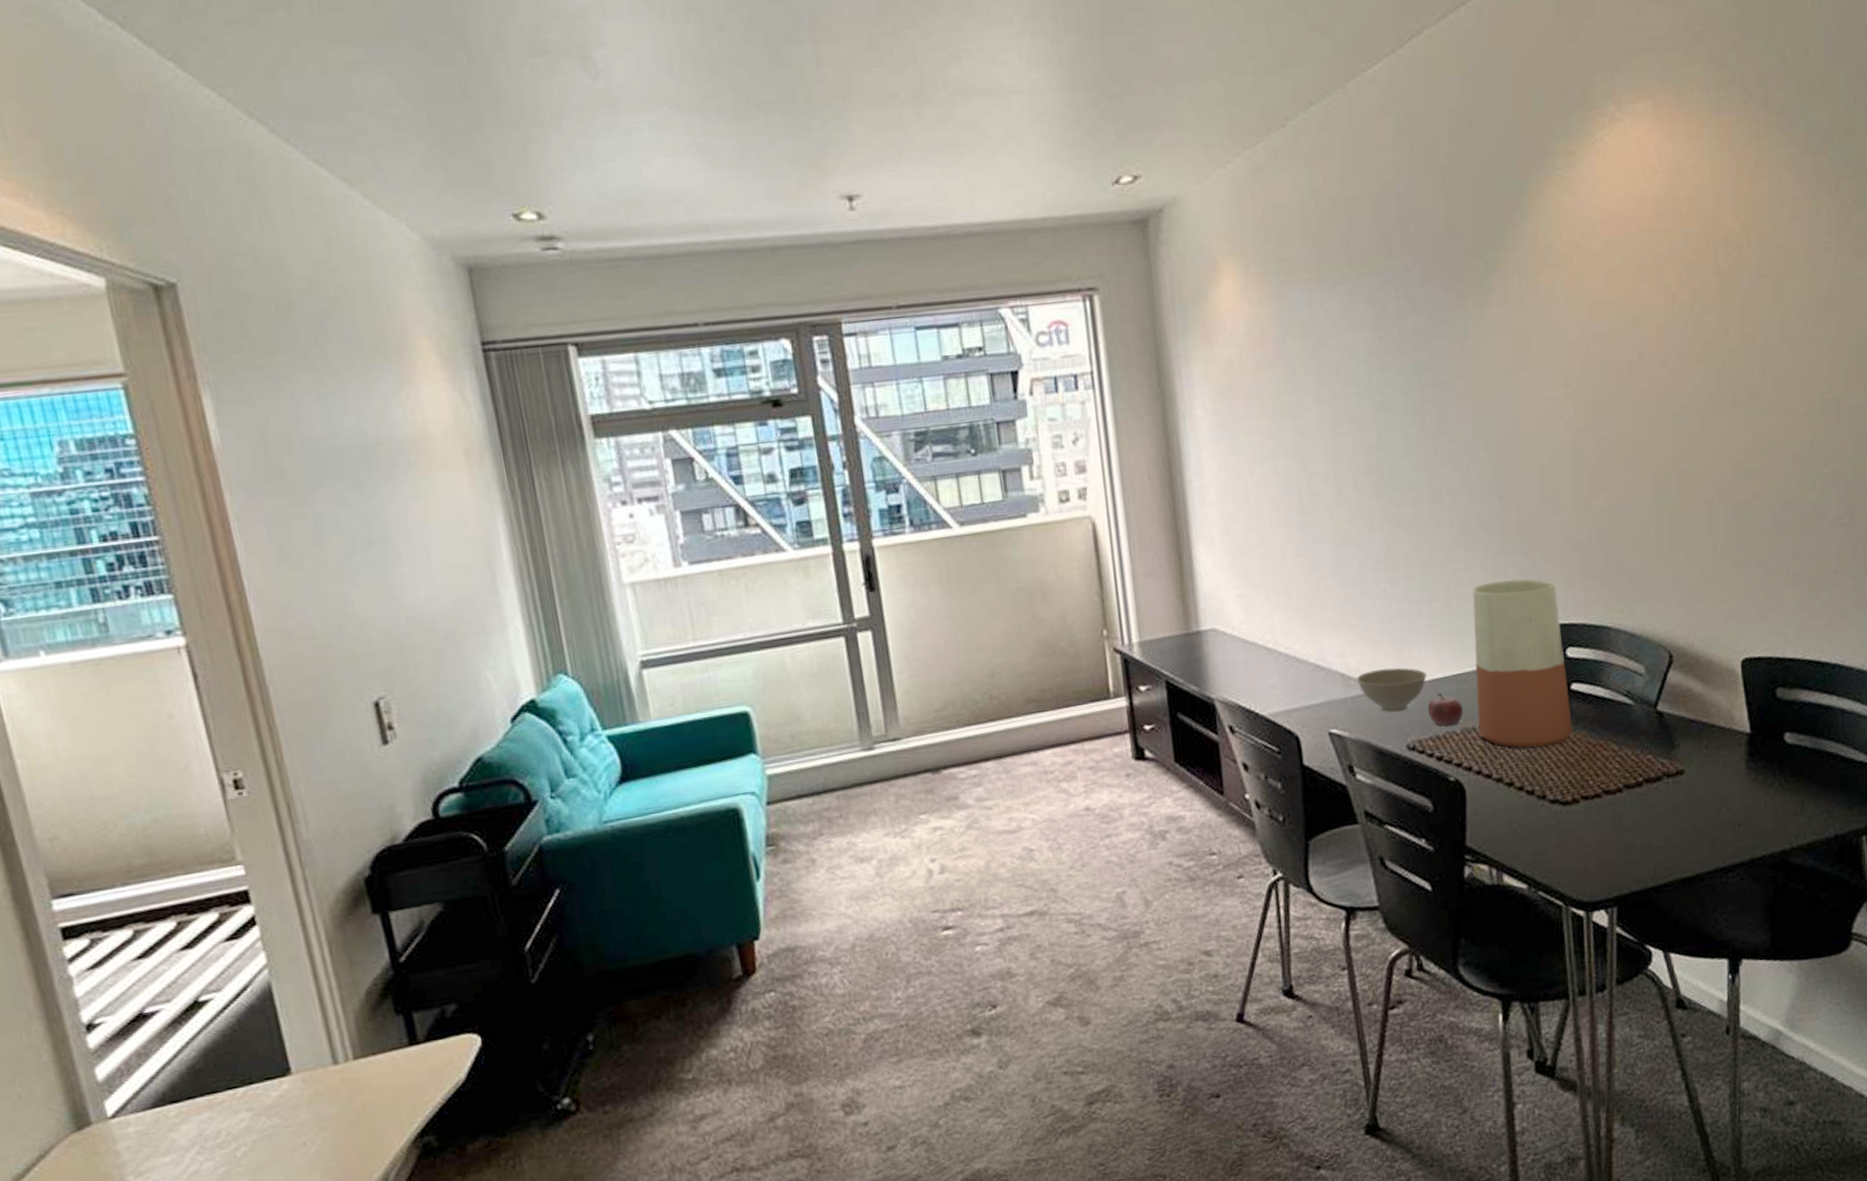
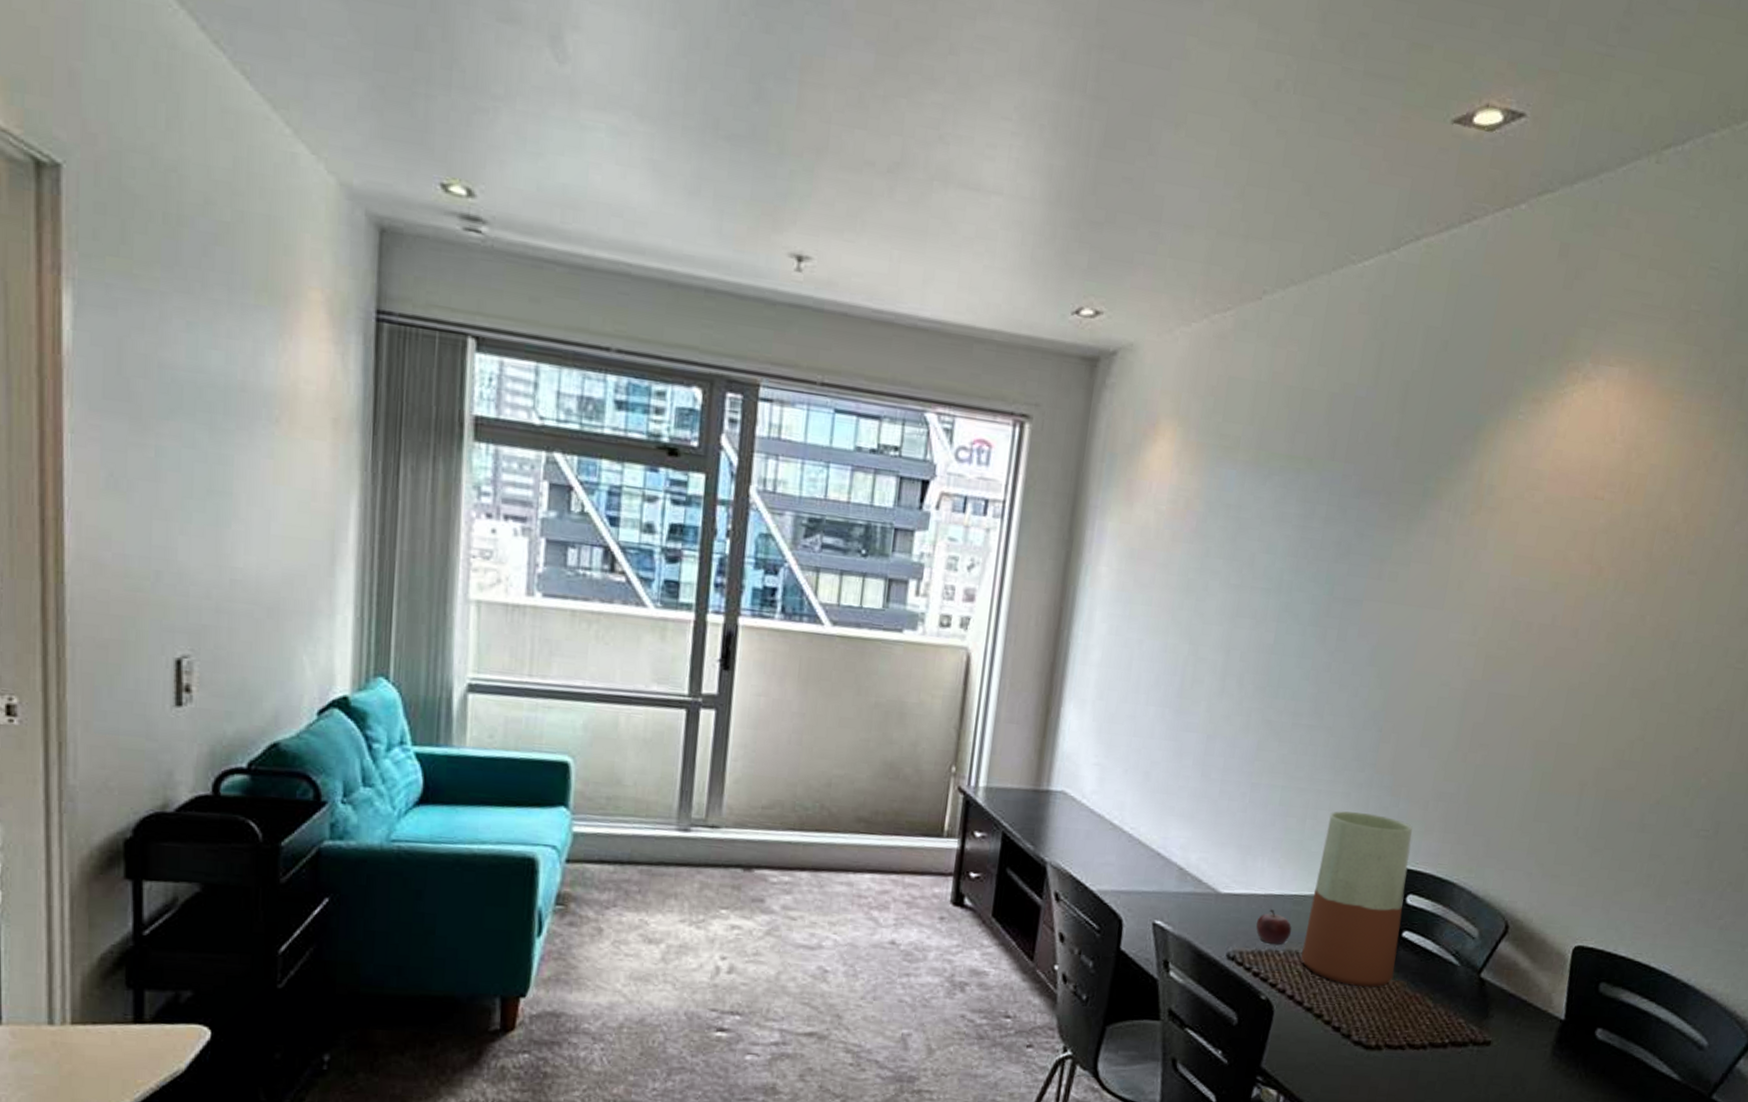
bowl: present [1356,667,1427,713] -> none [1193,871,1264,919]

